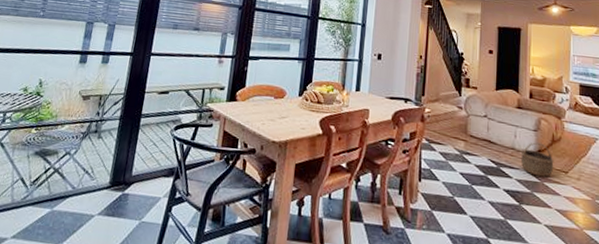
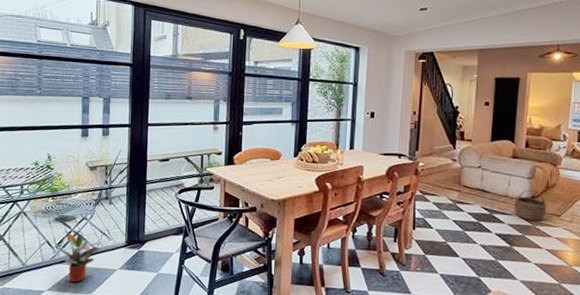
potted plant: none [30,168,83,230] -> present [56,232,102,283]

